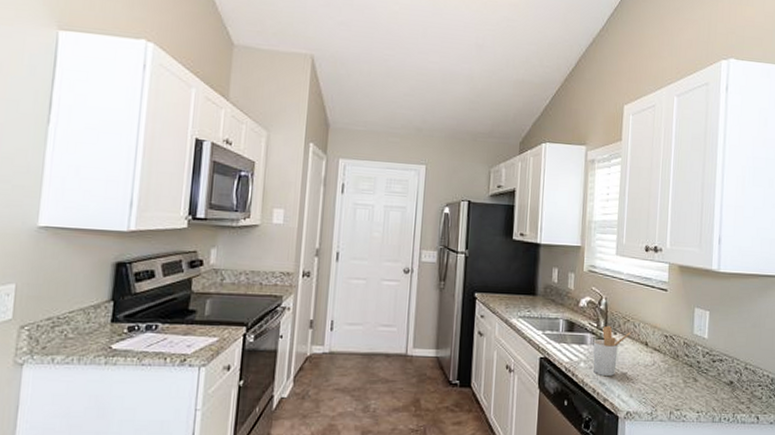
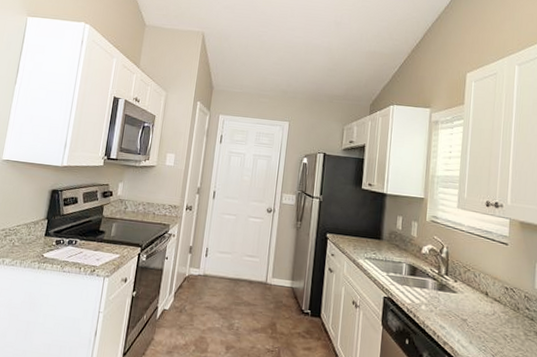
utensil holder: present [593,325,631,377] -> none [433,273,472,322]

